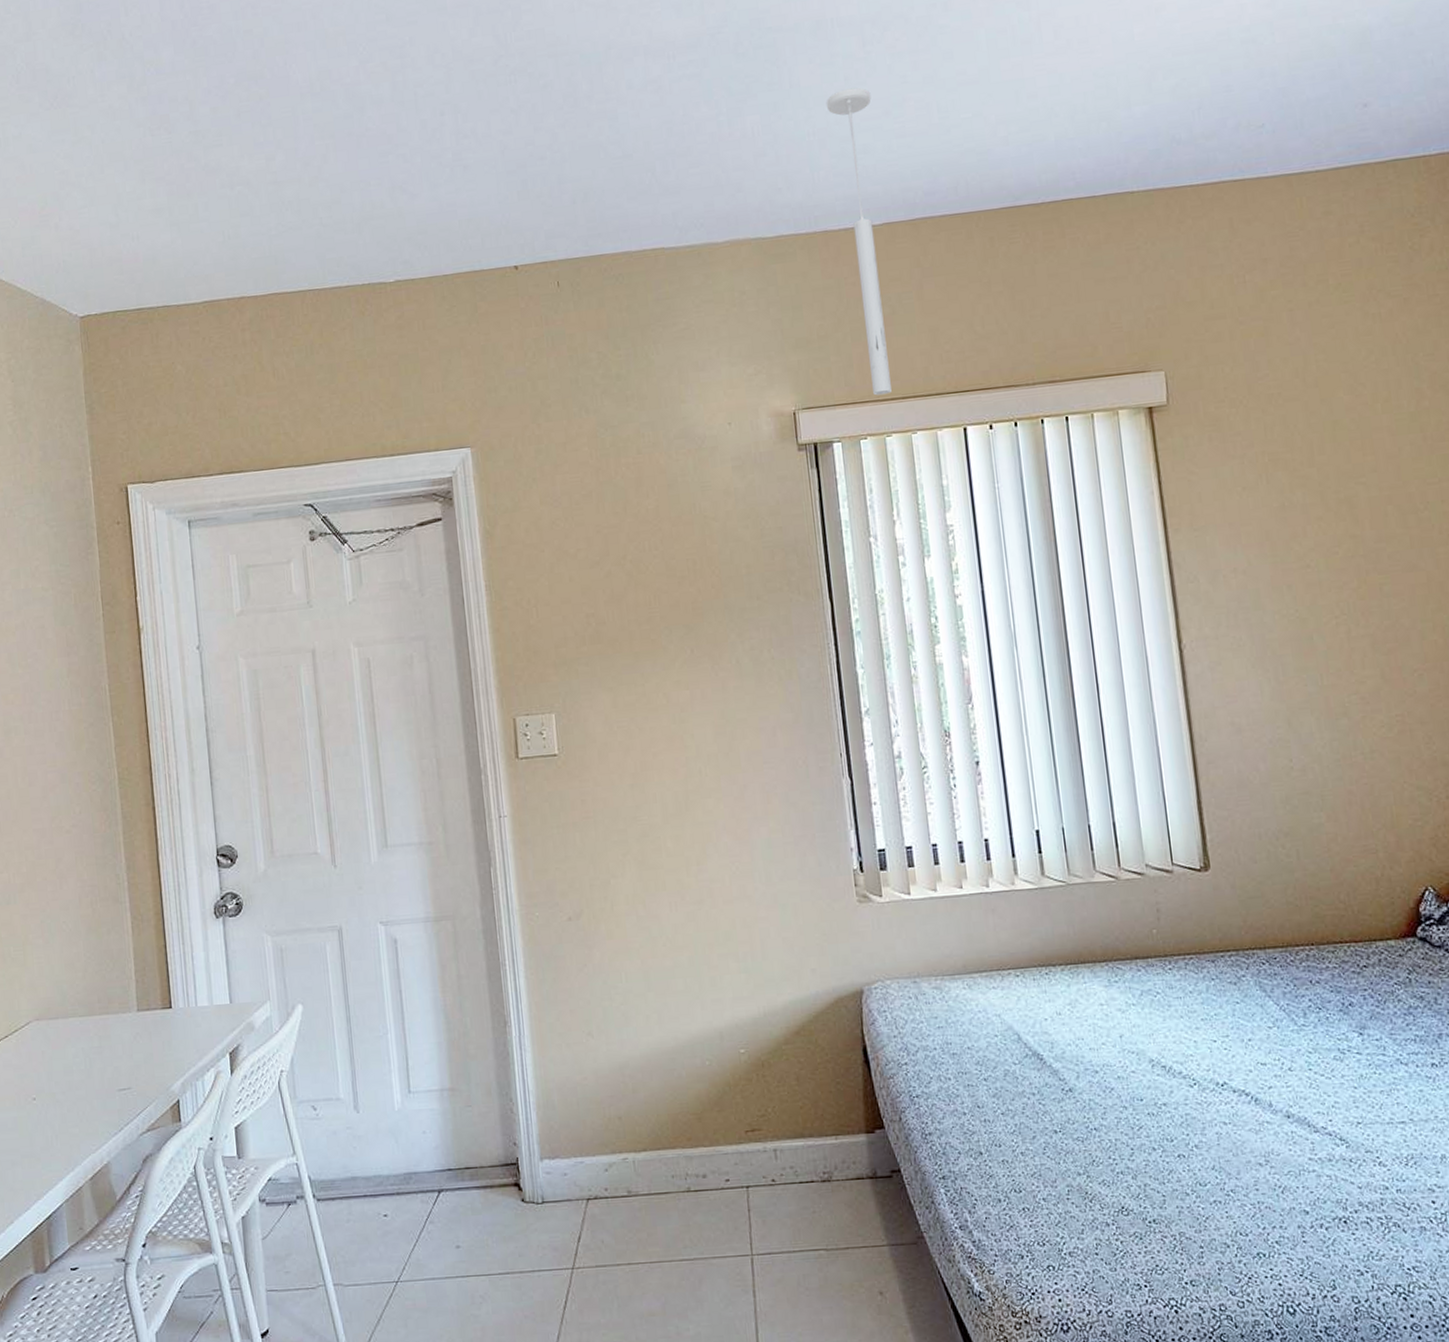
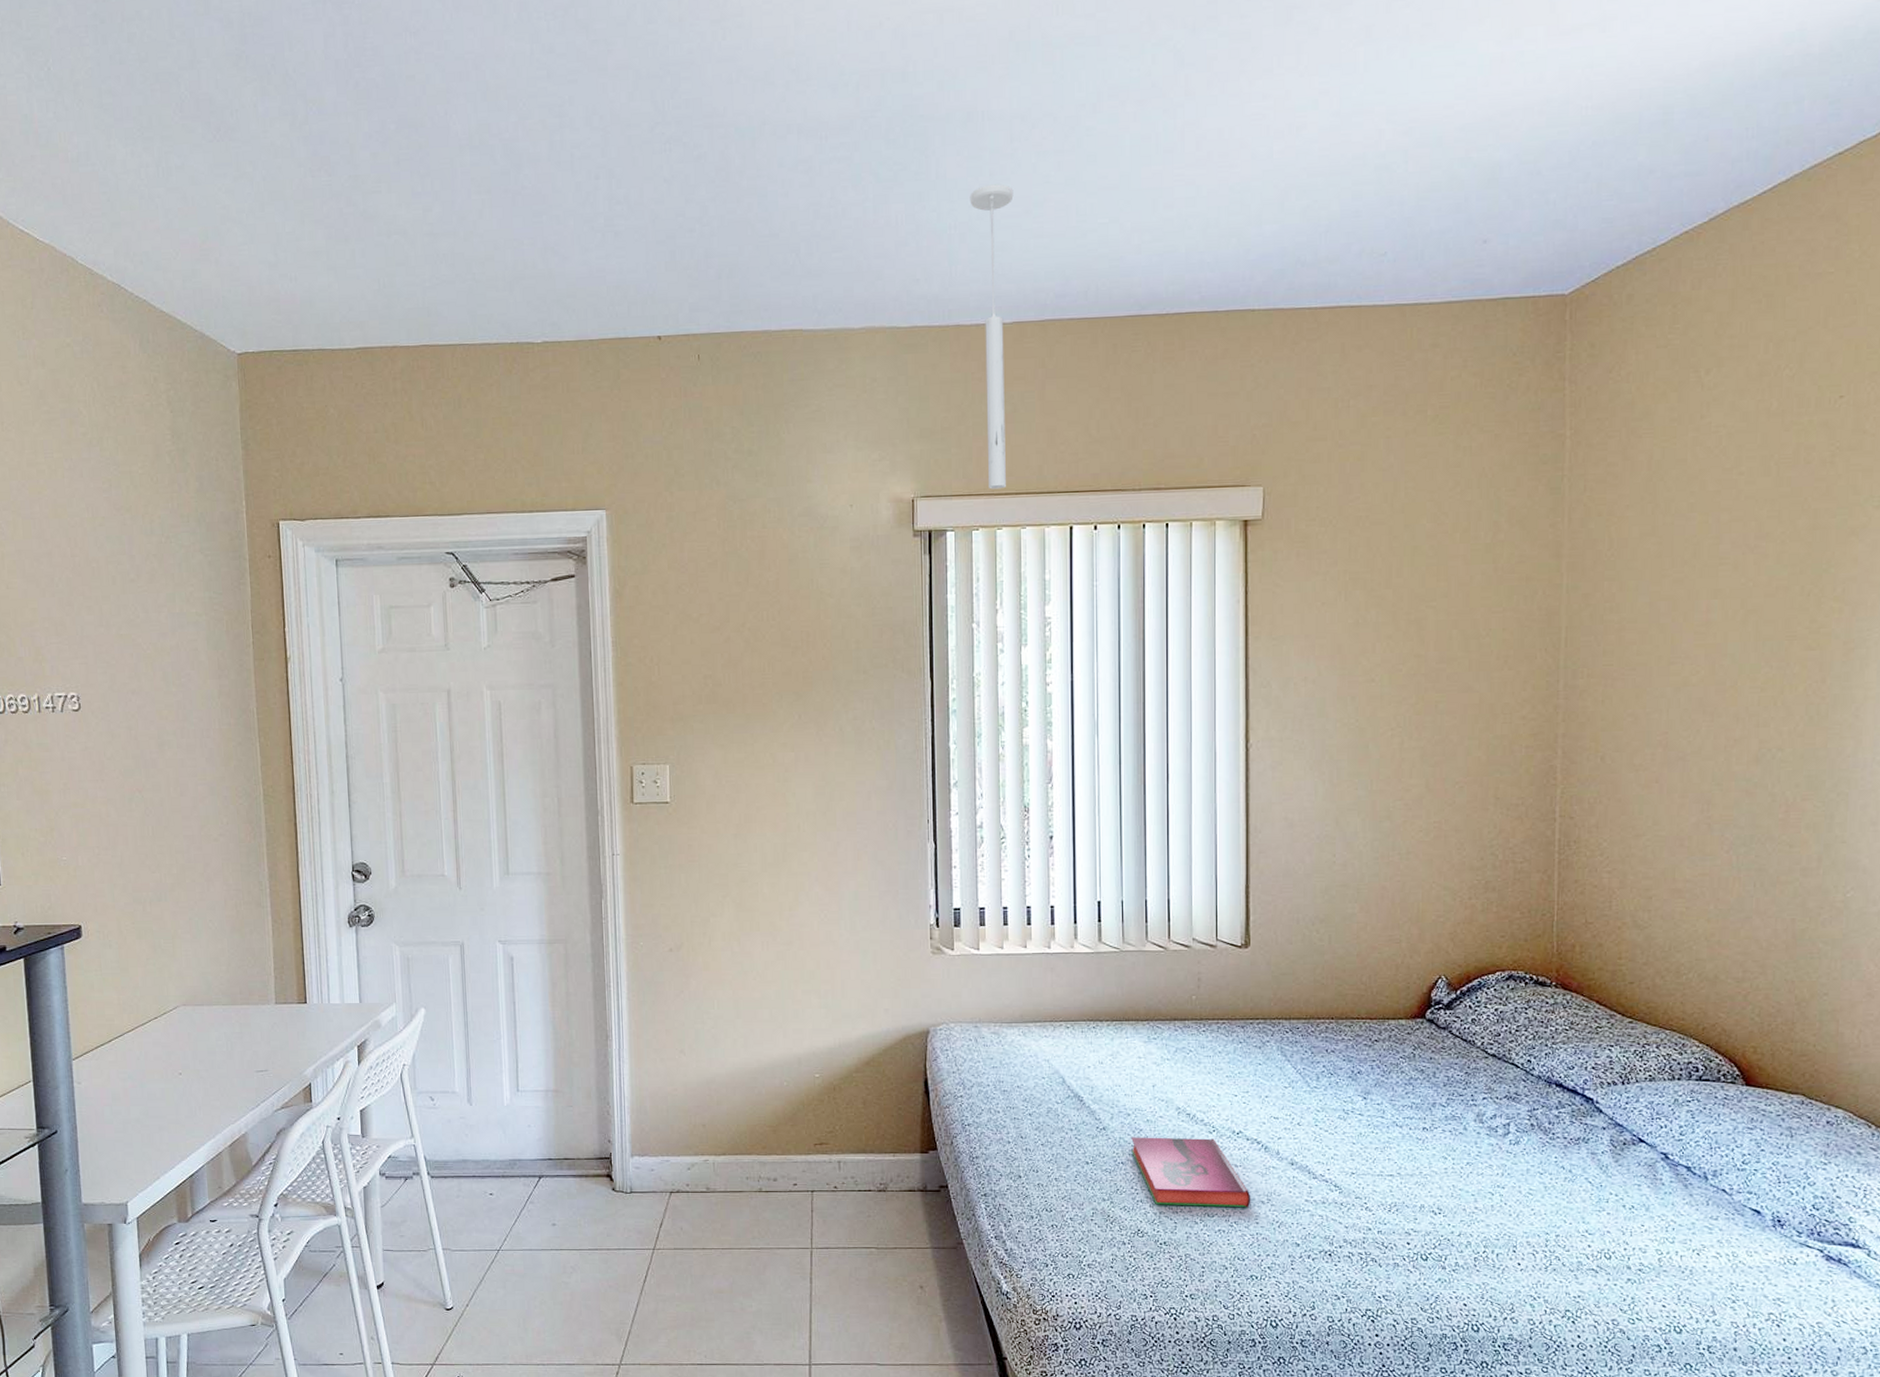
hardback book: none [1102,1093,1247,1176] -> present [1131,1137,1251,1208]

